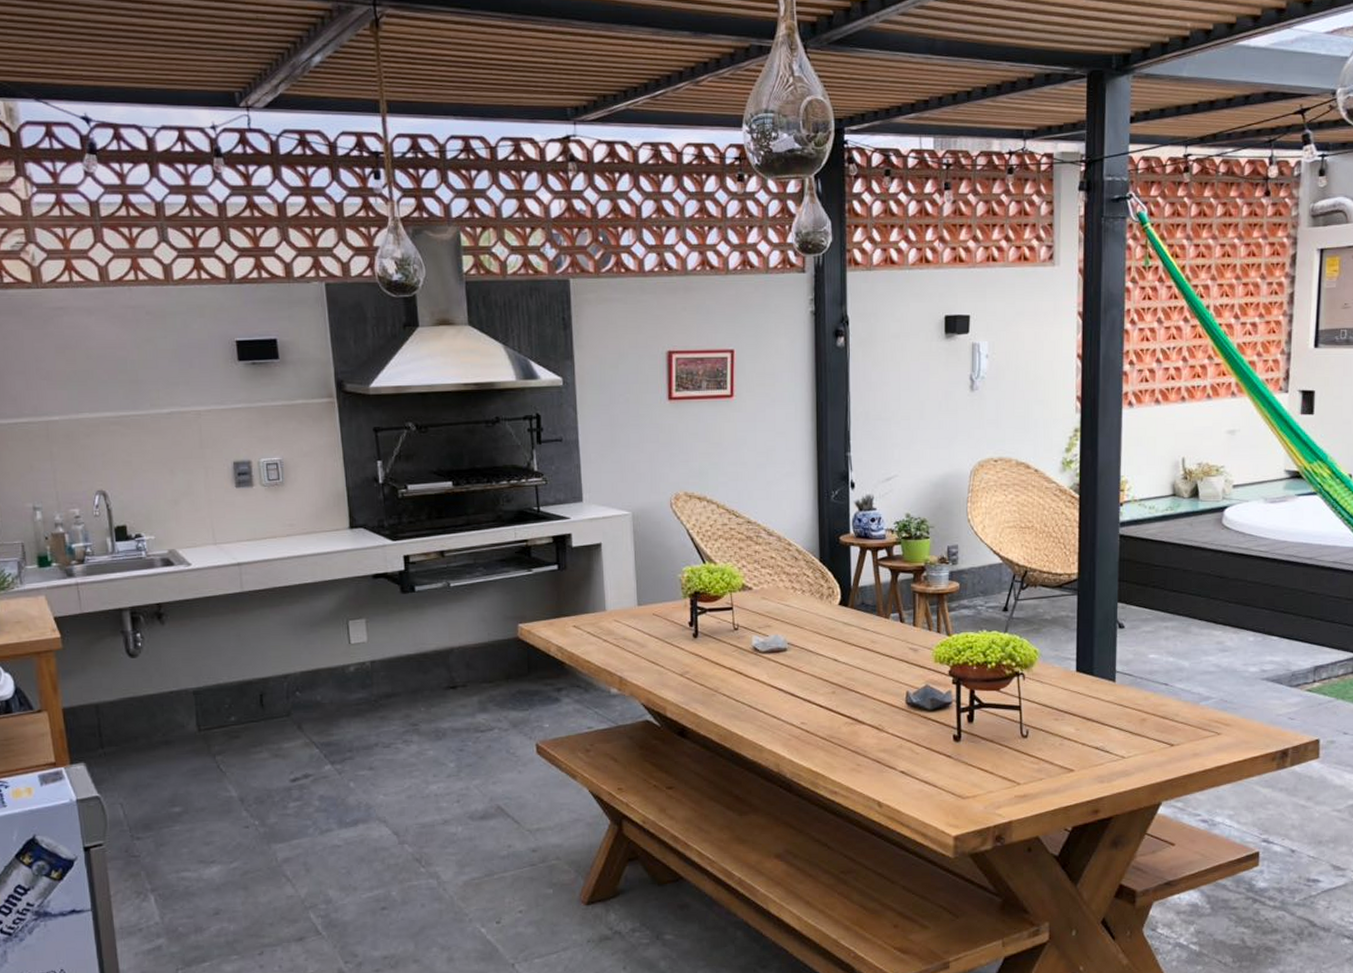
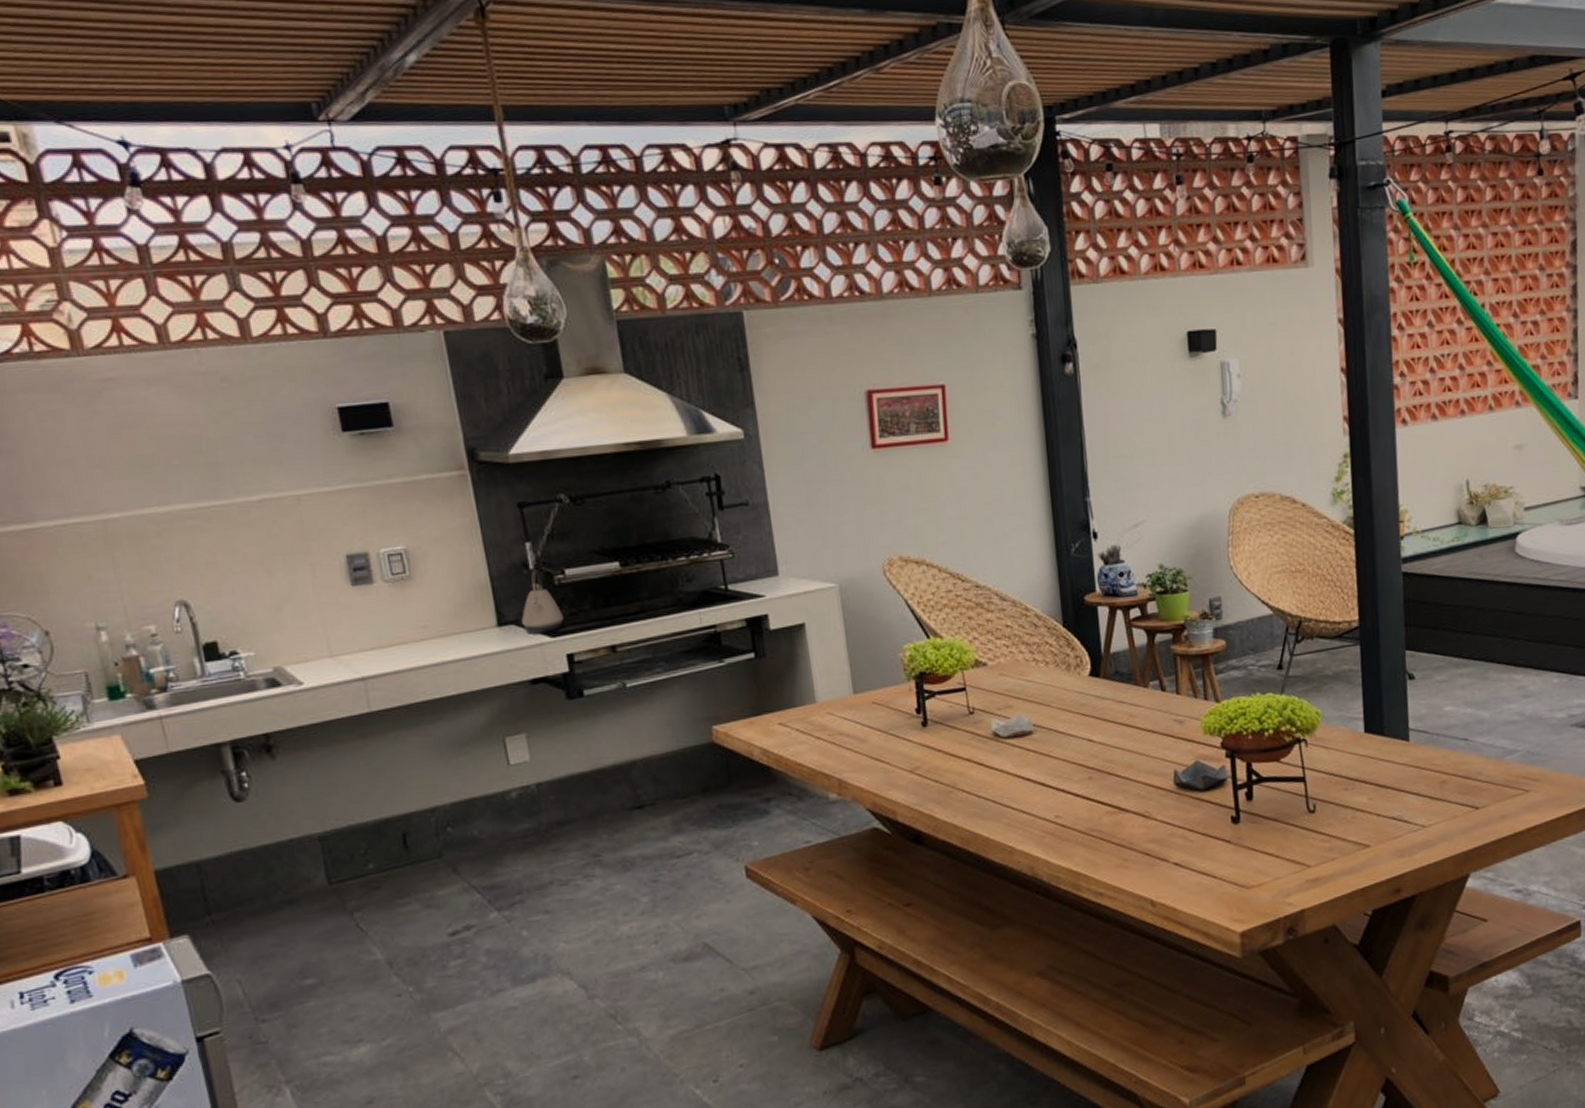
kettle: none [368,483,404,538] -> present [521,568,565,635]

